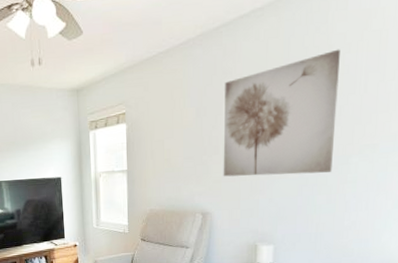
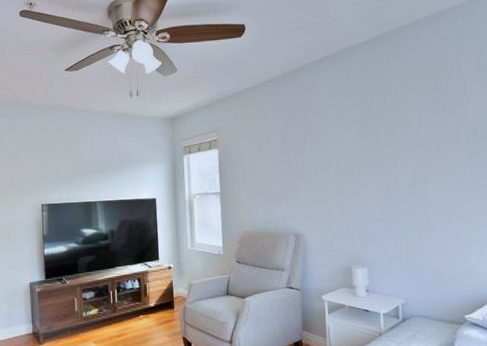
wall art: present [223,49,340,177] -> none [306,90,412,200]

